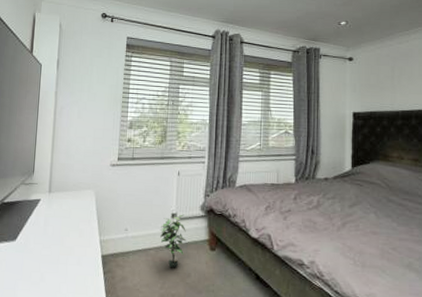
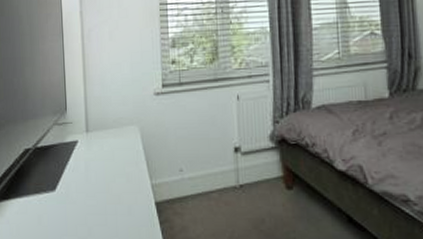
potted plant: present [159,214,187,267] -> none [221,147,256,212]

